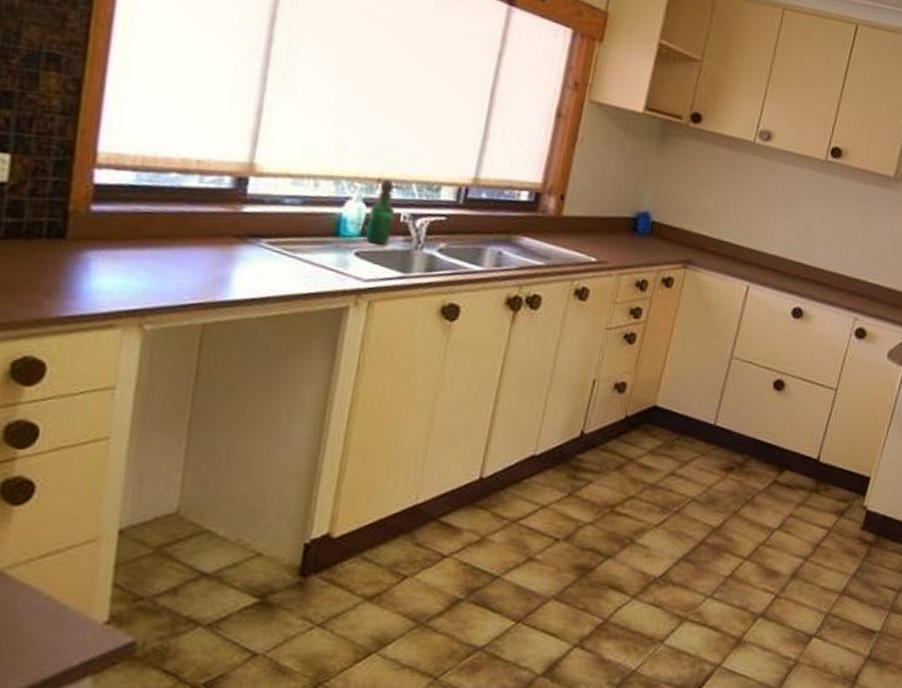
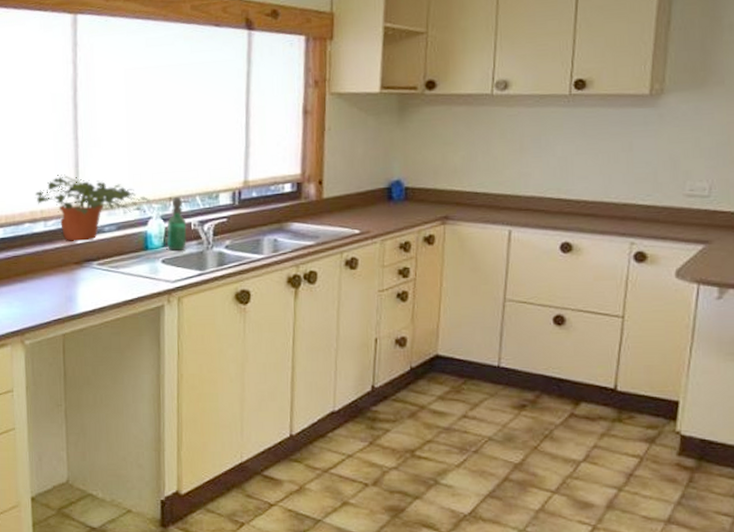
potted plant: none [191,119,352,212] -> present [34,174,150,242]

